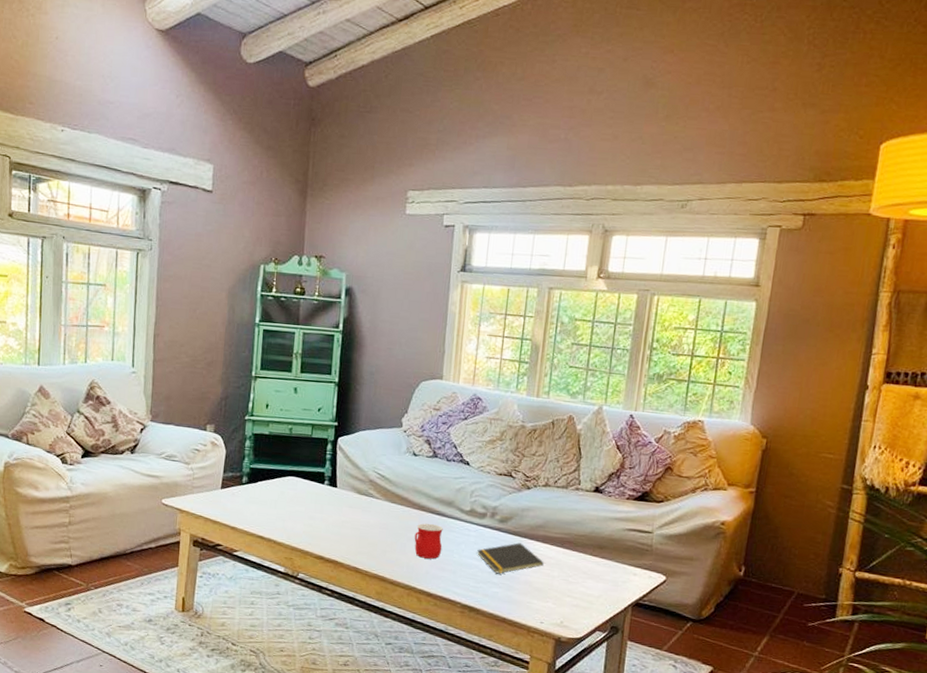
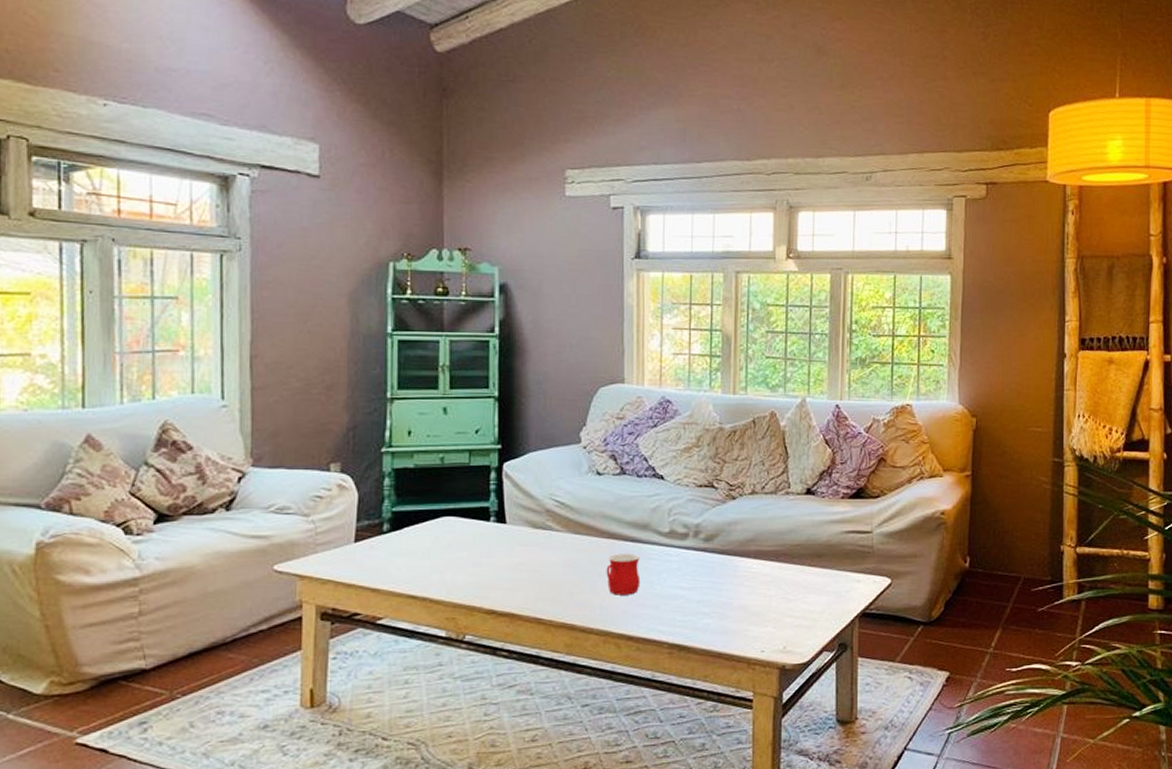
notepad: present [477,542,544,574] -> none [682,562,758,602]

